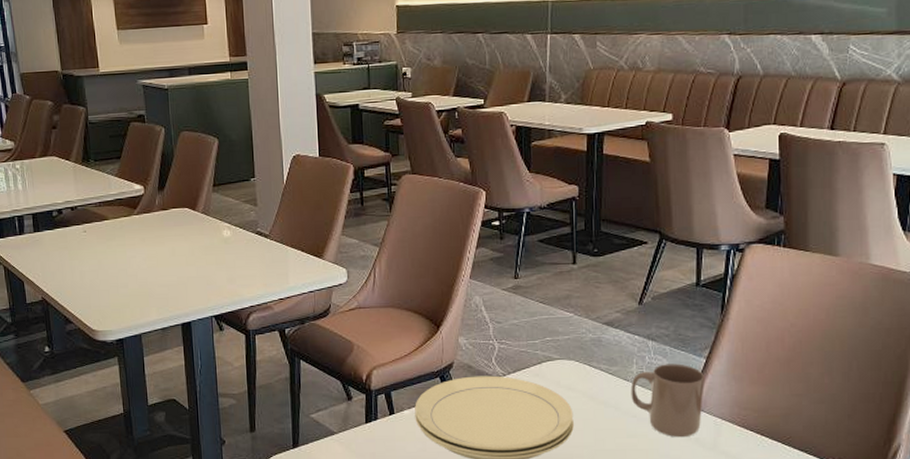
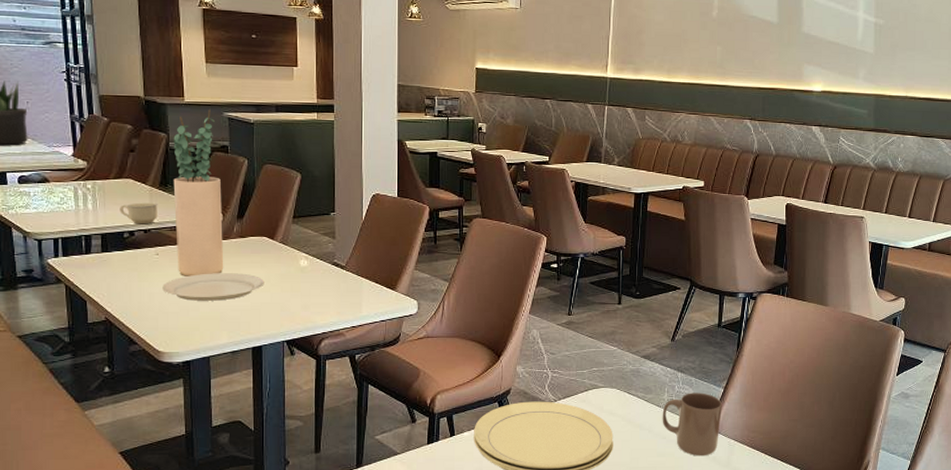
cup: none [47,179,83,202] -> present [120,202,157,225]
vase: none [91,78,149,253] -> present [173,109,224,276]
plate: none [92,247,189,278] -> present [162,273,264,301]

